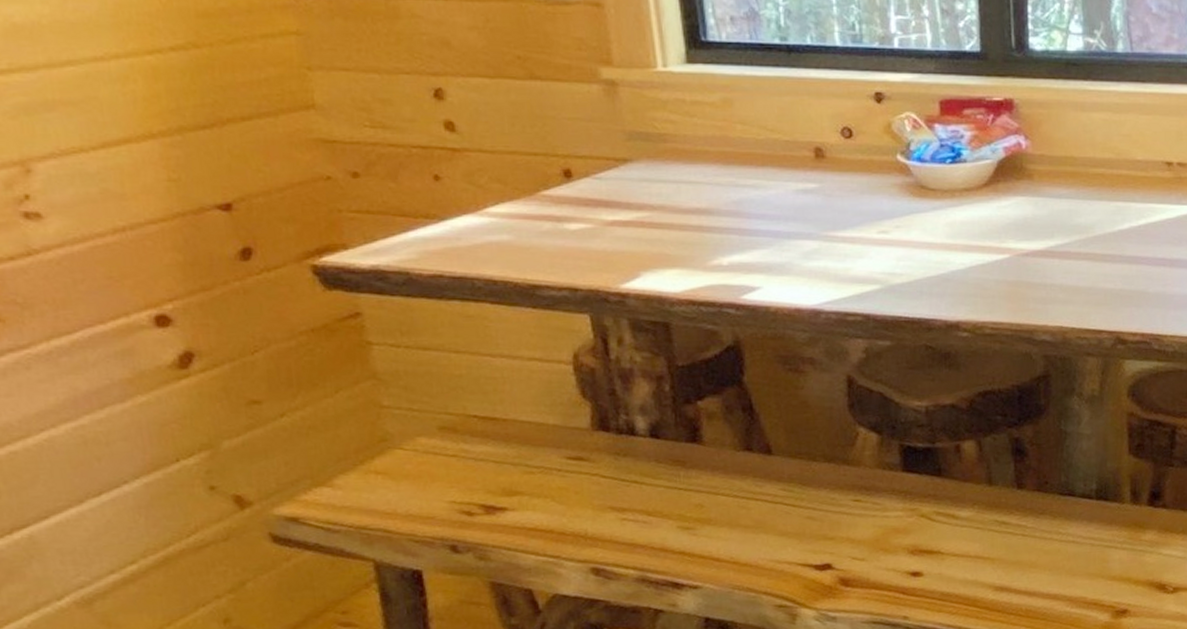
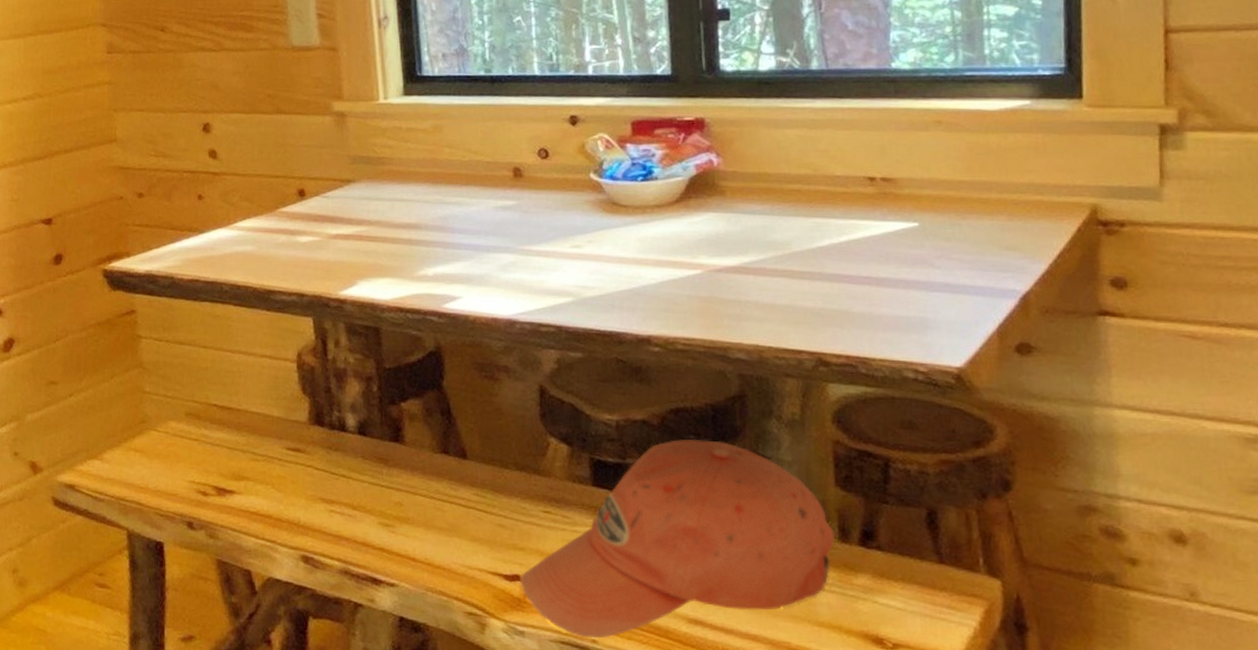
baseball cap: none [830,419,1128,616] -> present [519,438,836,639]

